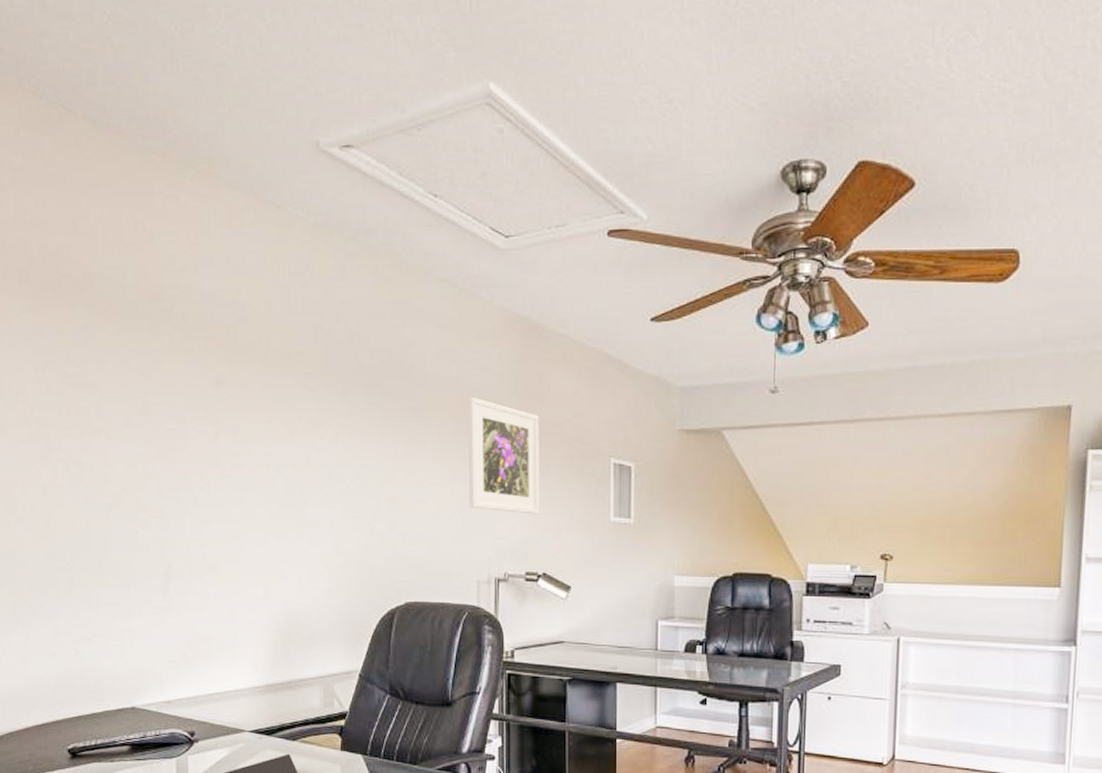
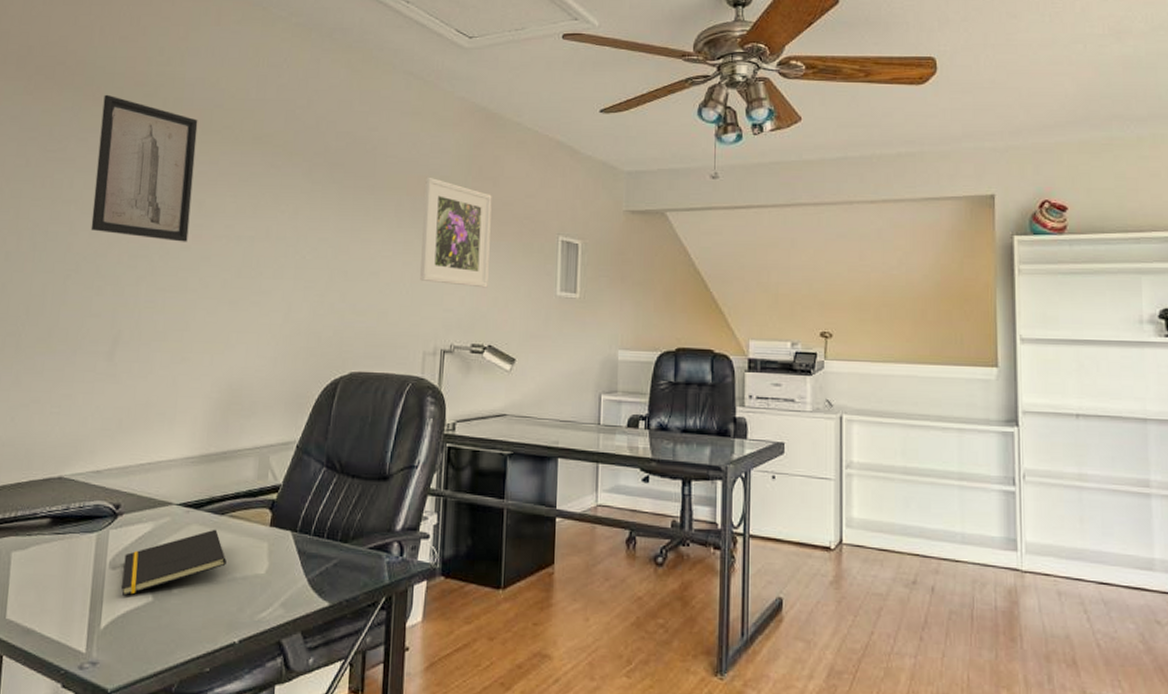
wall art: none [118,310,227,471] -> present [90,94,198,242]

